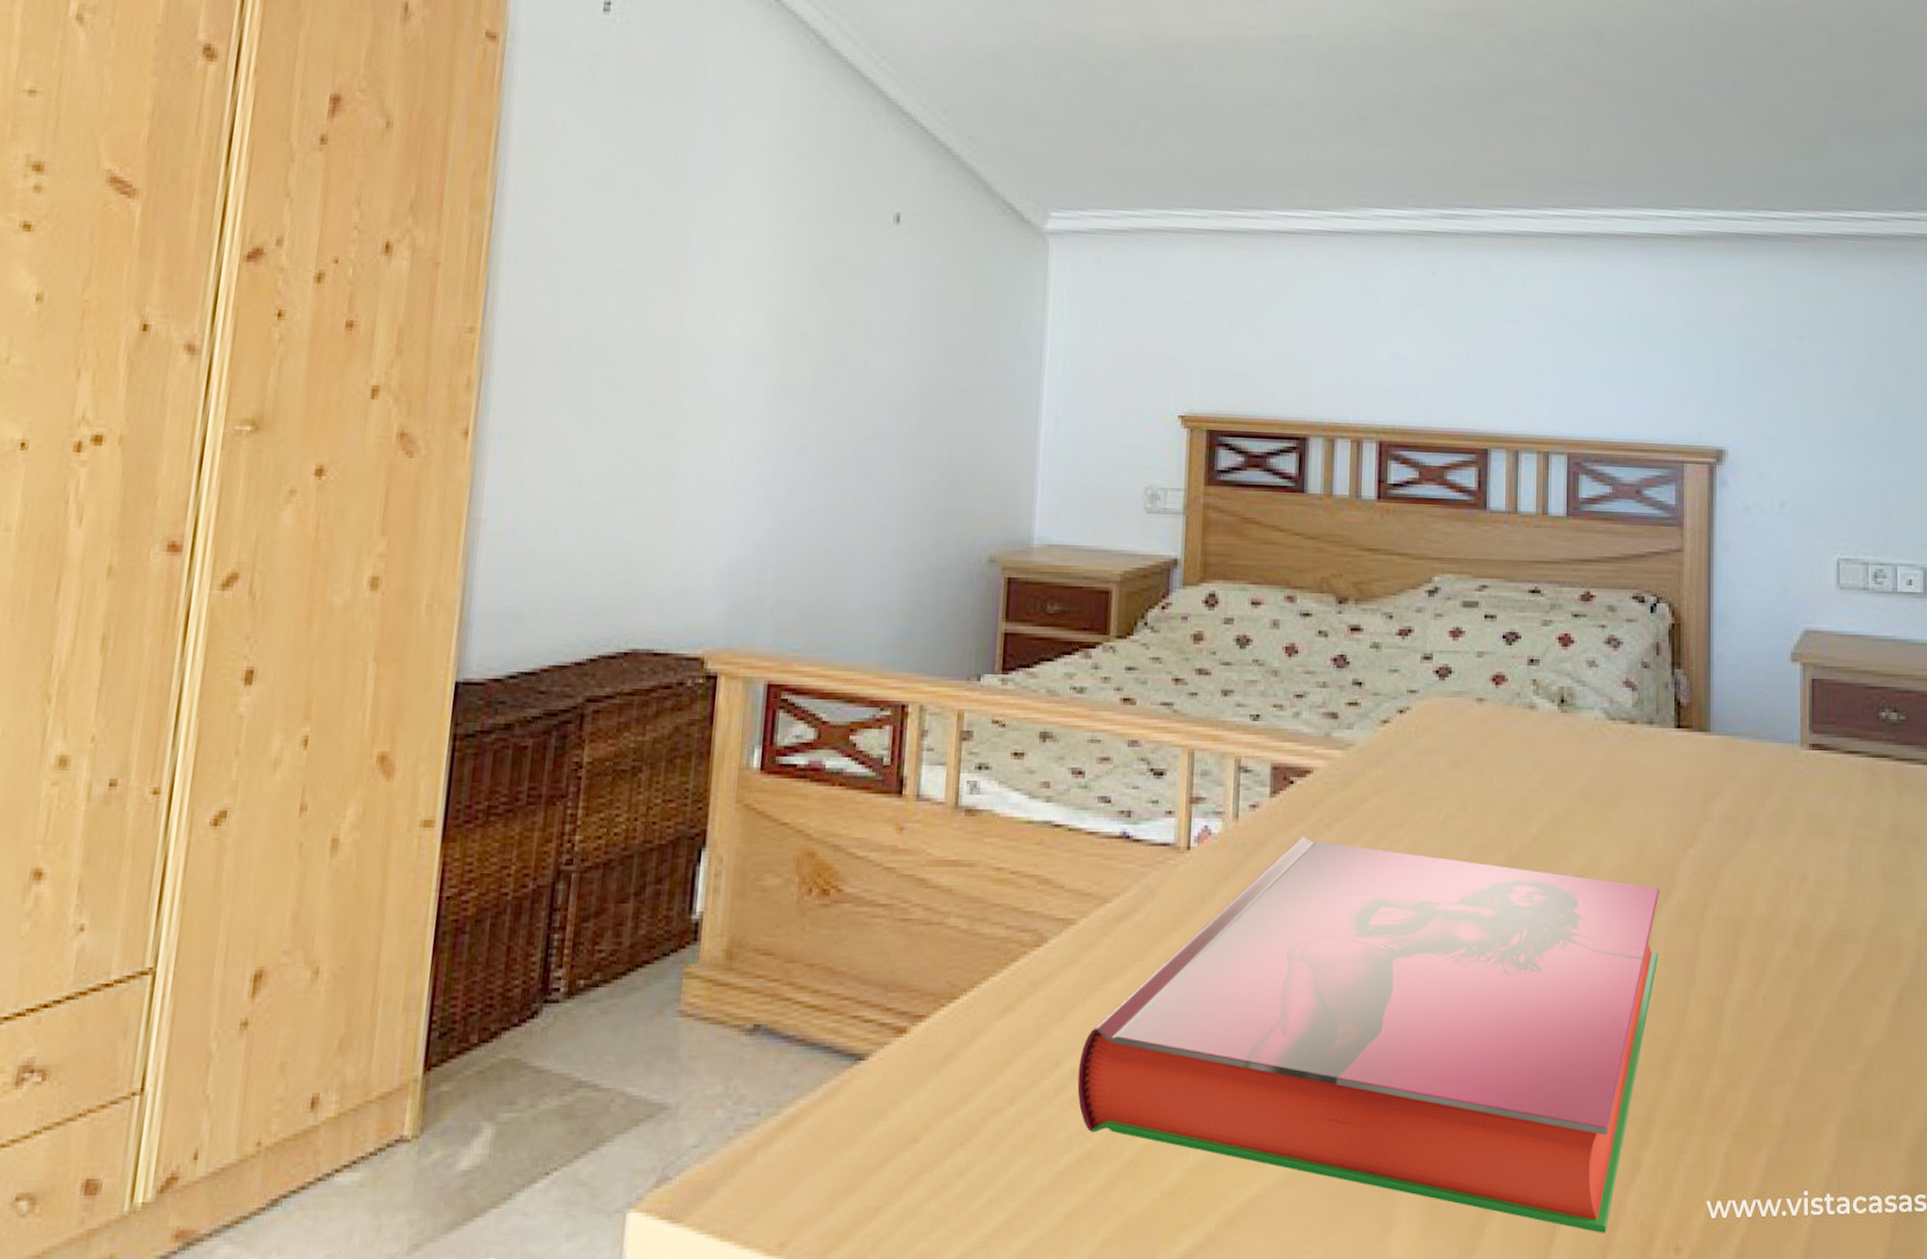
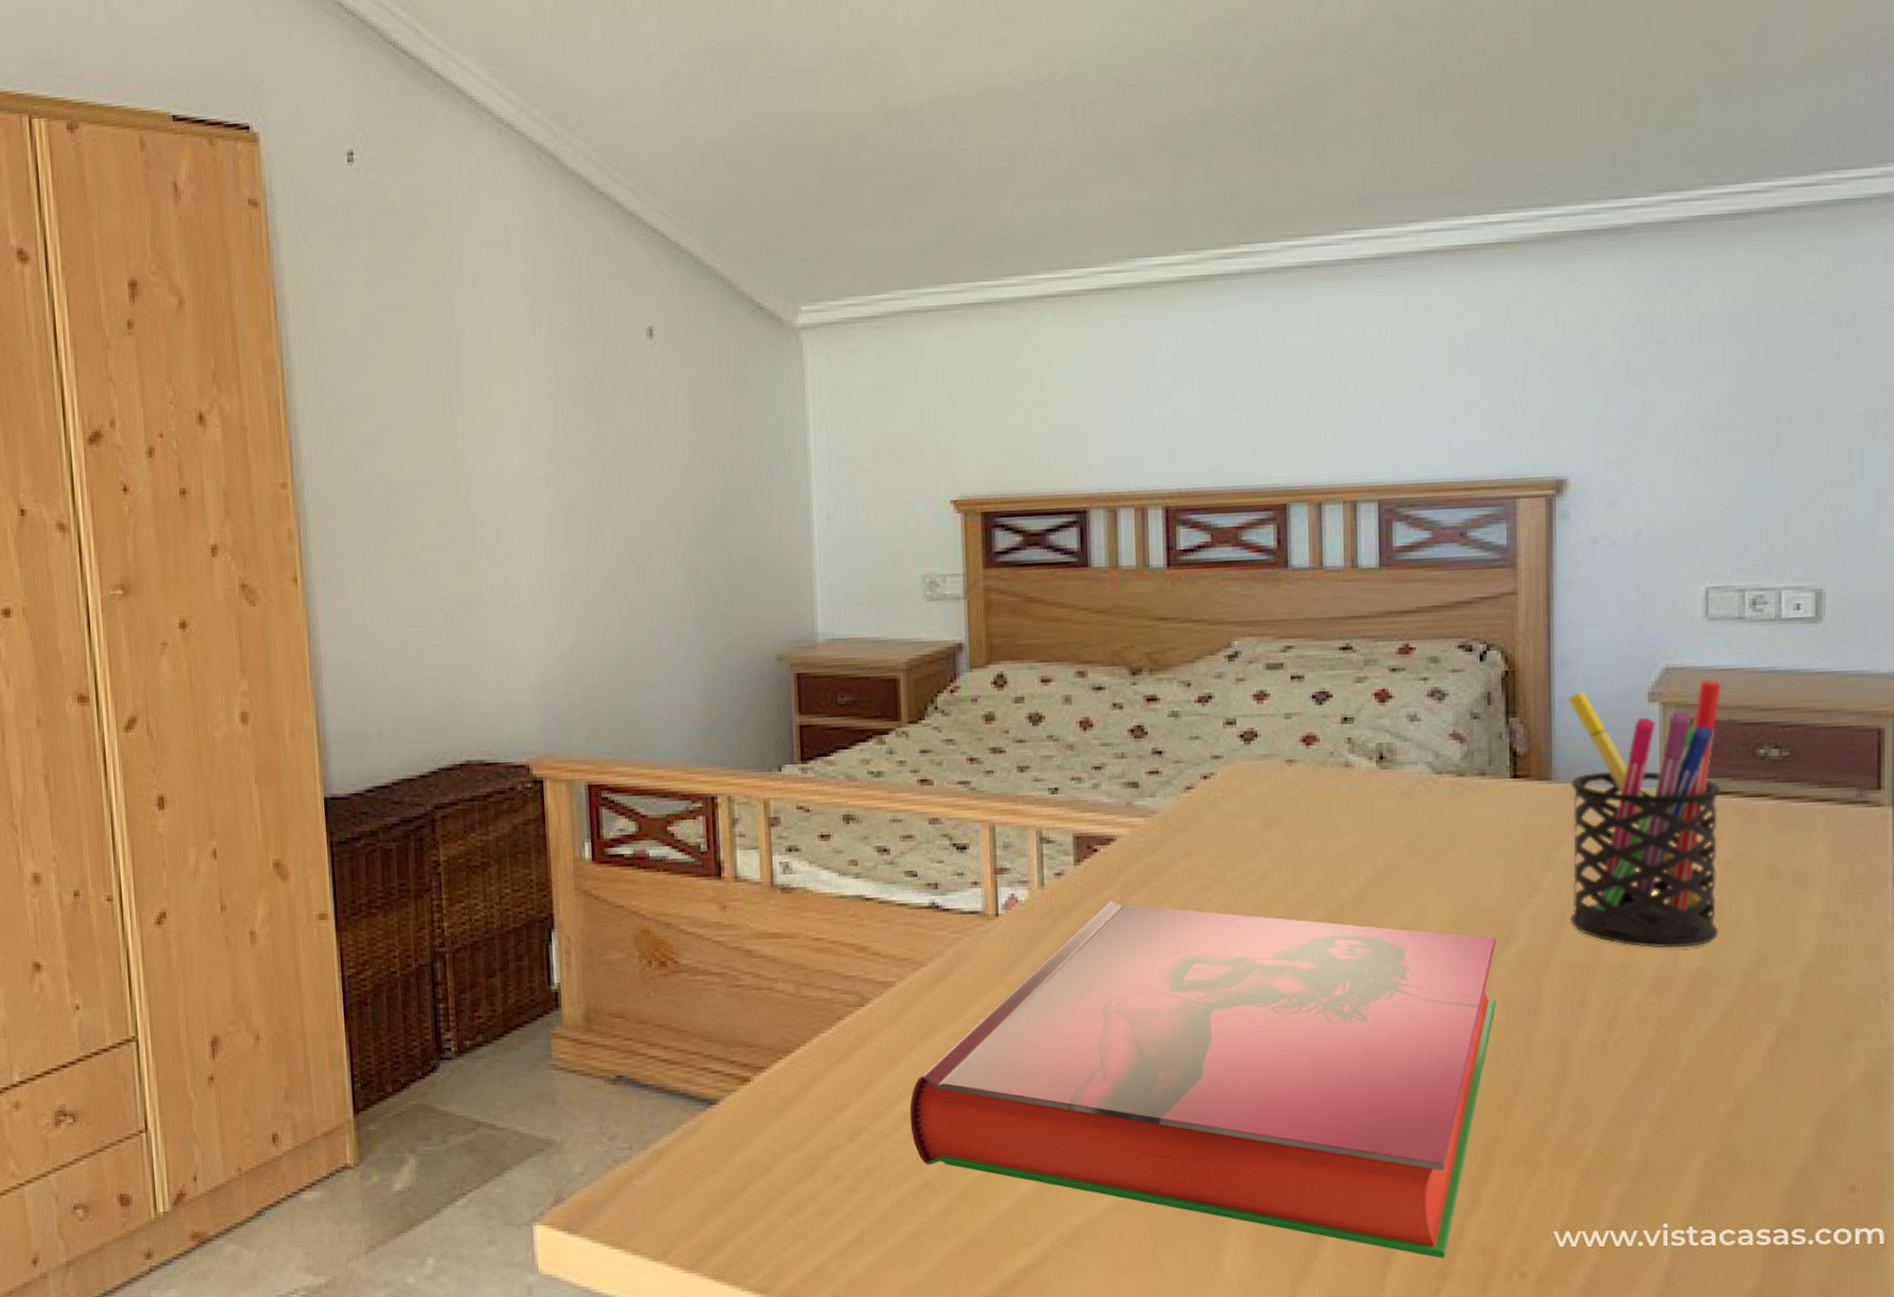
pen holder: none [1724,644,1851,903] -> present [1567,680,1721,949]

